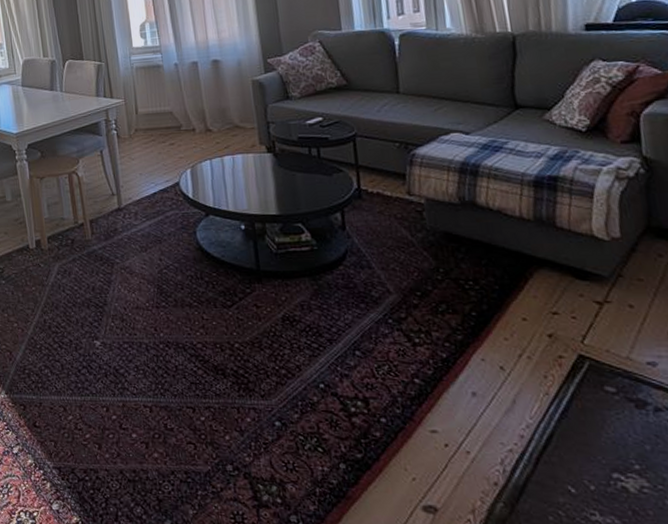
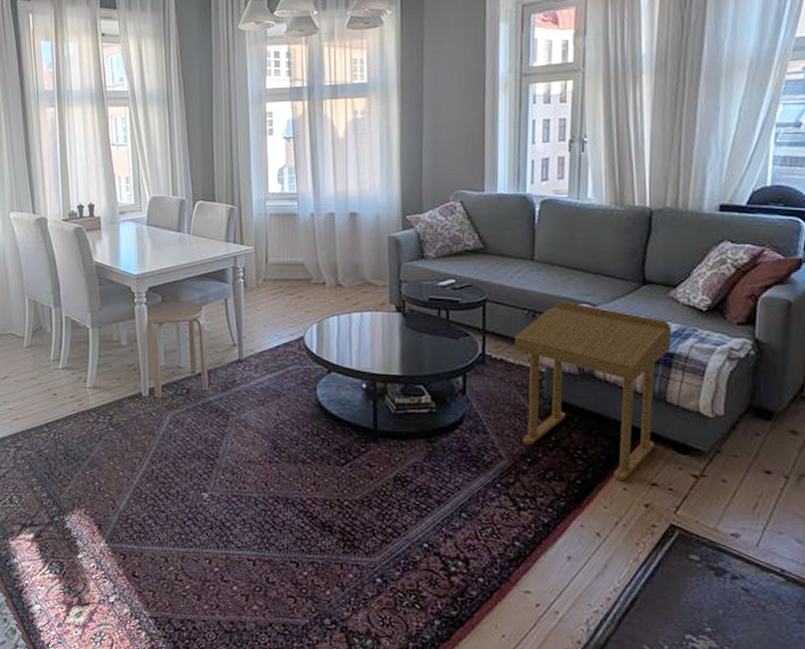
side table: none [389,130,553,310] -> present [515,300,672,480]

